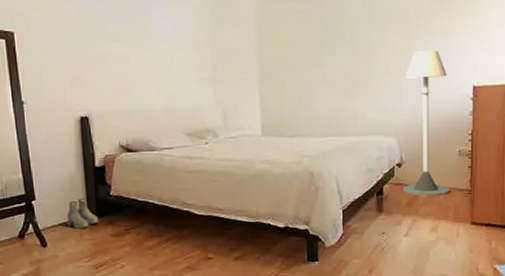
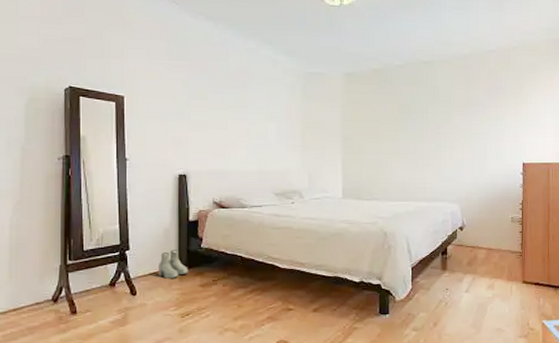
floor lamp: present [404,51,449,197] -> none [465,131,504,257]

